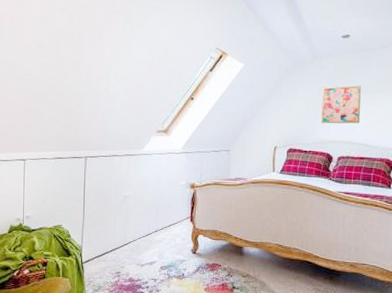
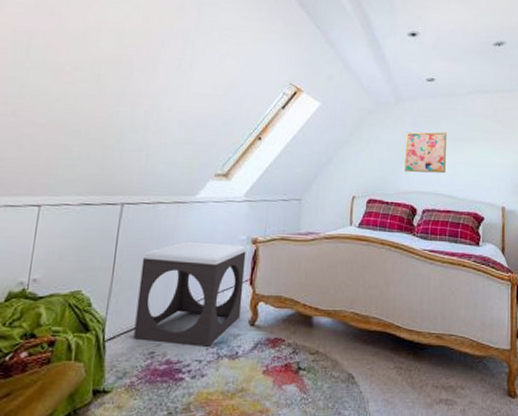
footstool: none [103,186,186,269] -> present [133,241,247,347]

